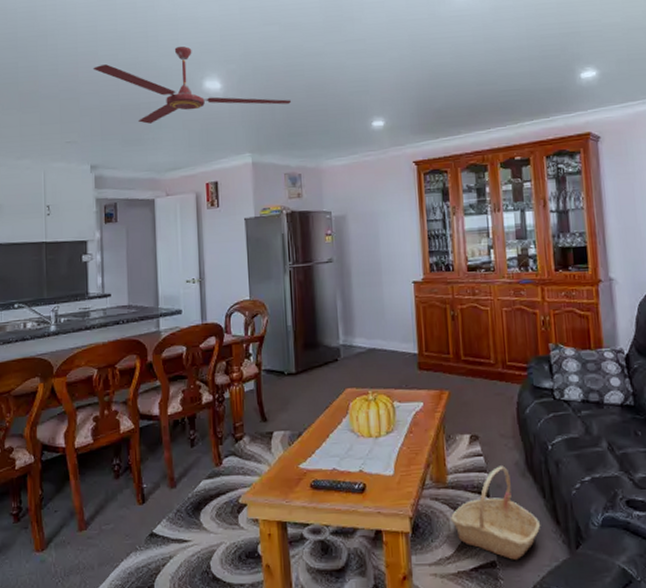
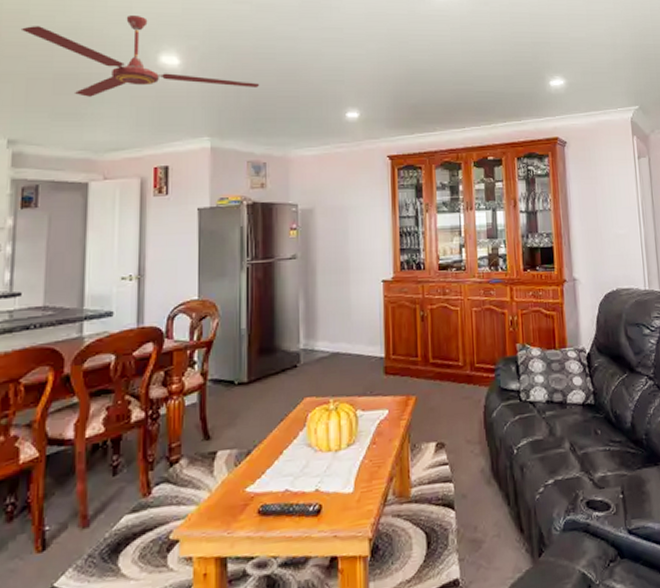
basket: present [451,465,541,560] -> none [413,474,505,576]

